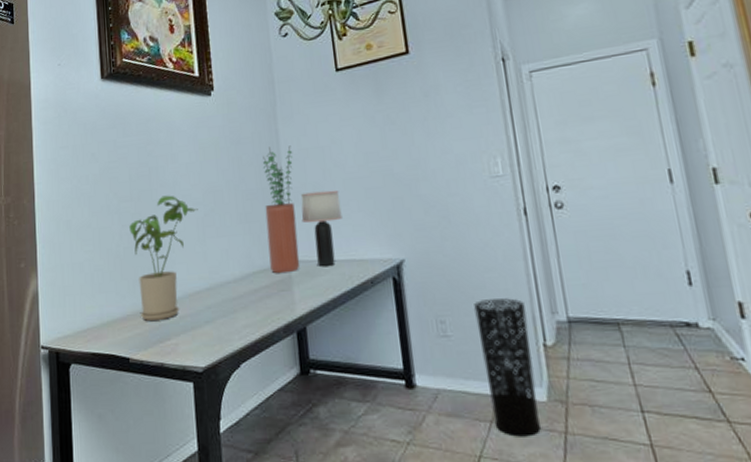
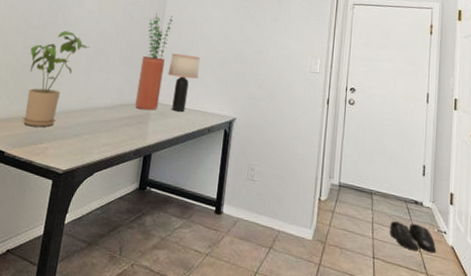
umbrella stand: present [474,298,541,437] -> none [272,158,312,264]
shoe: none [655,355,737,393] -> present [390,221,437,254]

